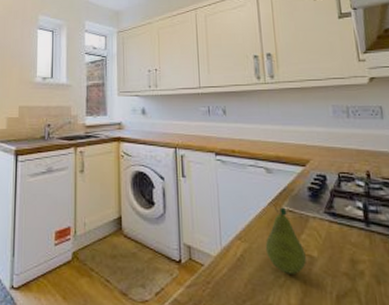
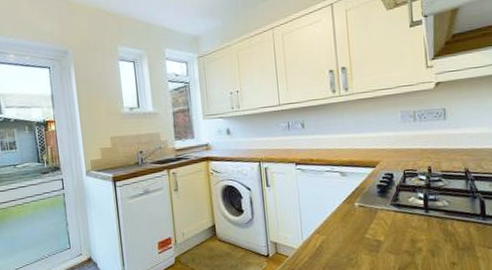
fruit: present [265,207,306,274] -> none [340,203,374,256]

